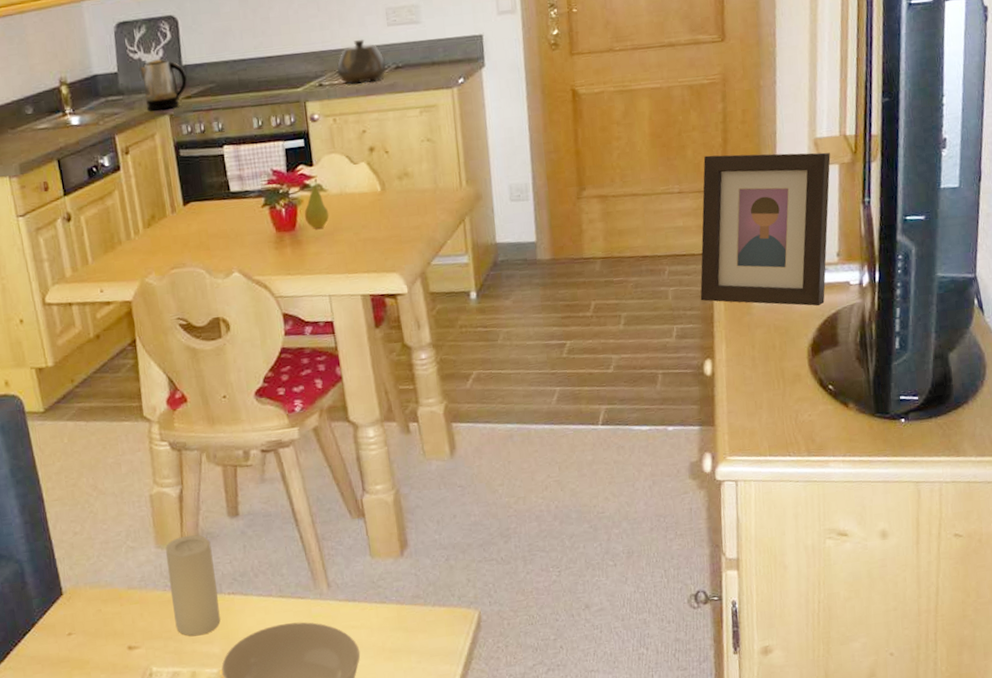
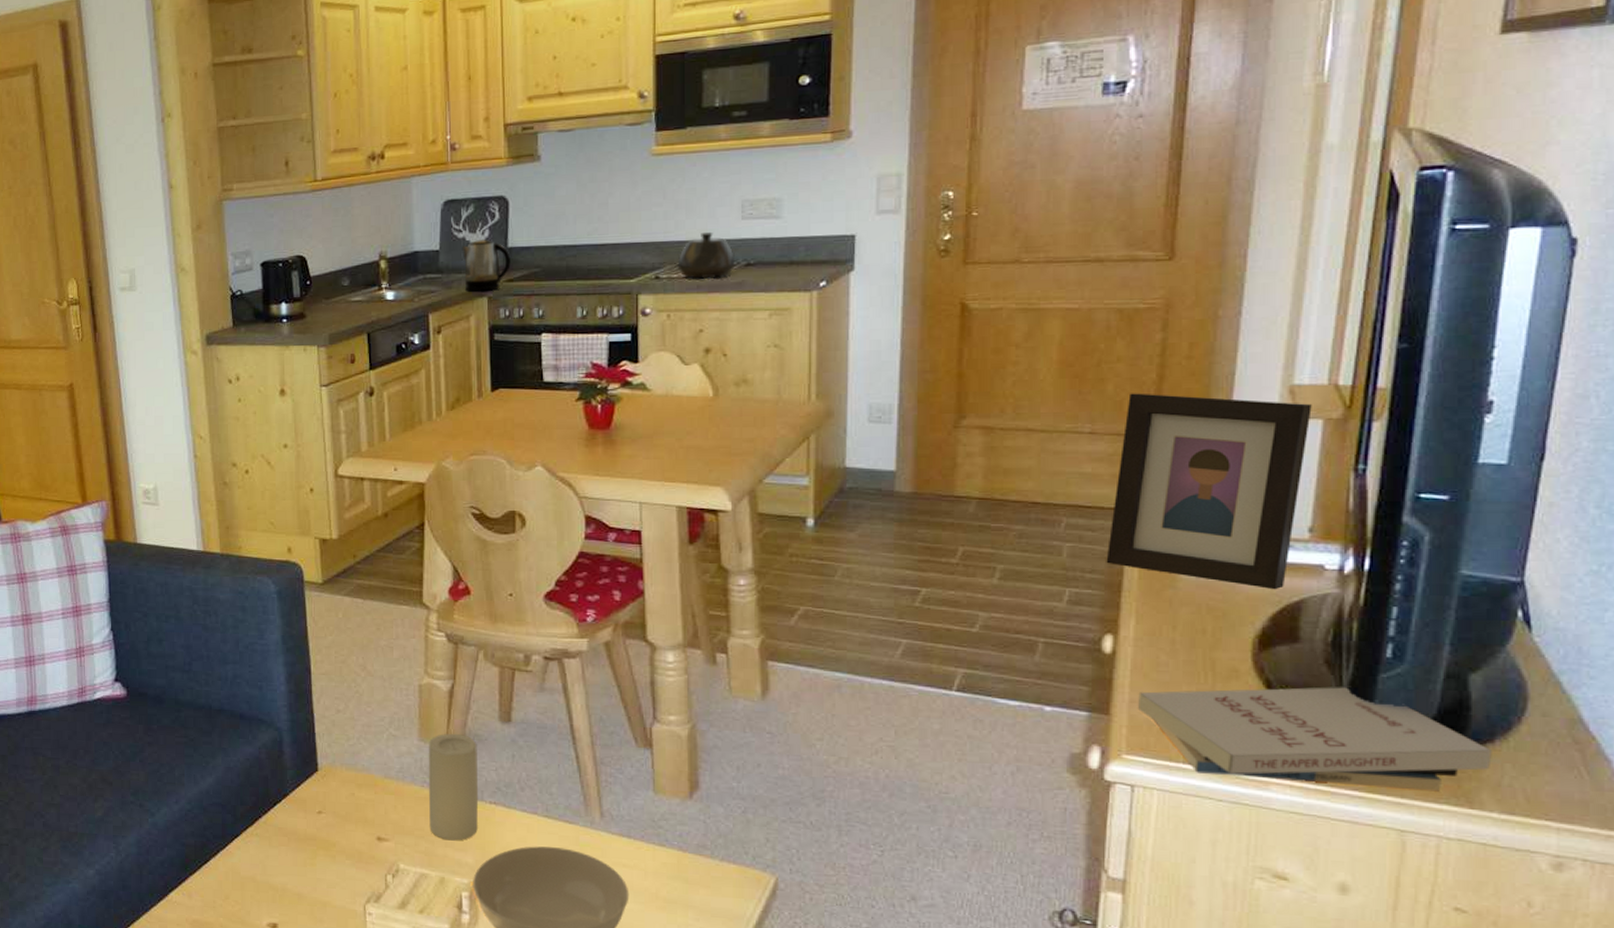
fruit: present [304,178,329,229] -> none [622,376,650,430]
books: none [733,376,968,463] -> present [1137,687,1492,792]

